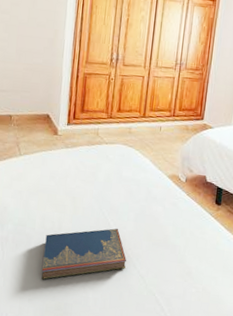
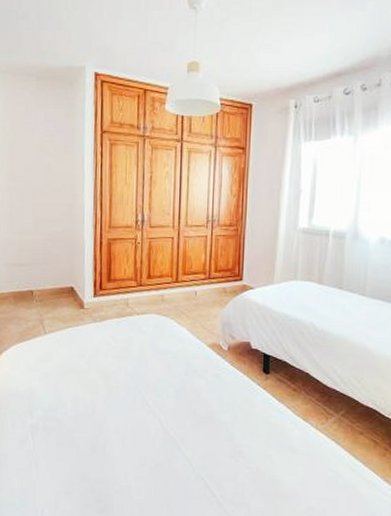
hardcover book: present [41,228,127,280] -> none [78,407,170,470]

